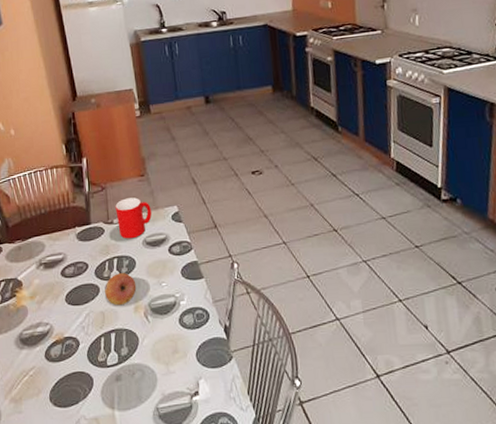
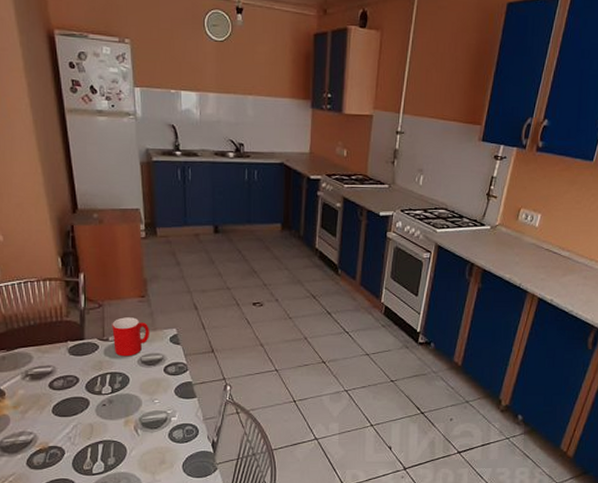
fruit: present [104,273,137,306] -> none [94,389,128,419]

